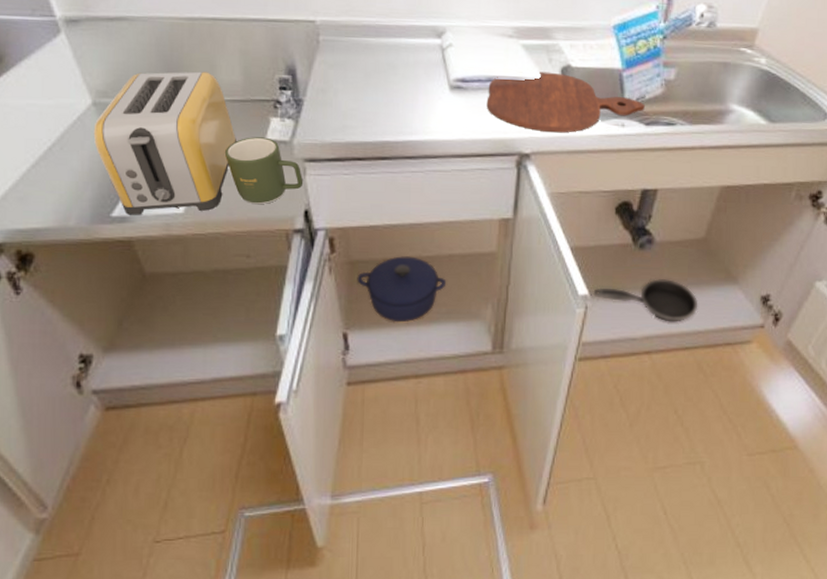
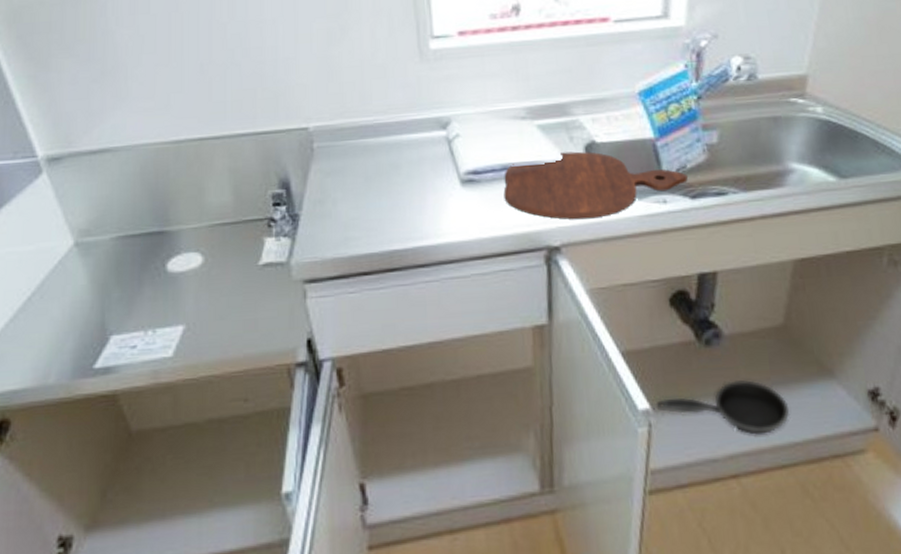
toaster: present [93,71,236,215] -> none [75,196,228,365]
mug: present [224,137,304,205] -> none [216,260,304,339]
cooking pot: present [357,256,447,323] -> none [371,382,477,465]

